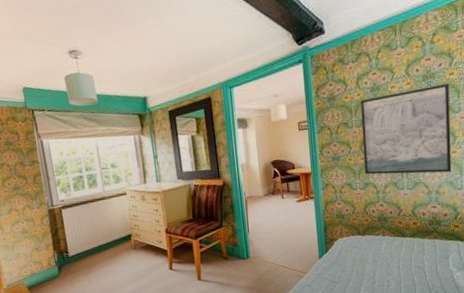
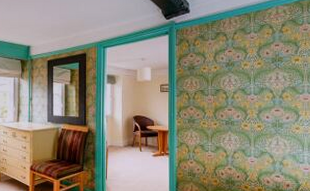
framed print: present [360,83,452,175] -> none [216,68,295,147]

